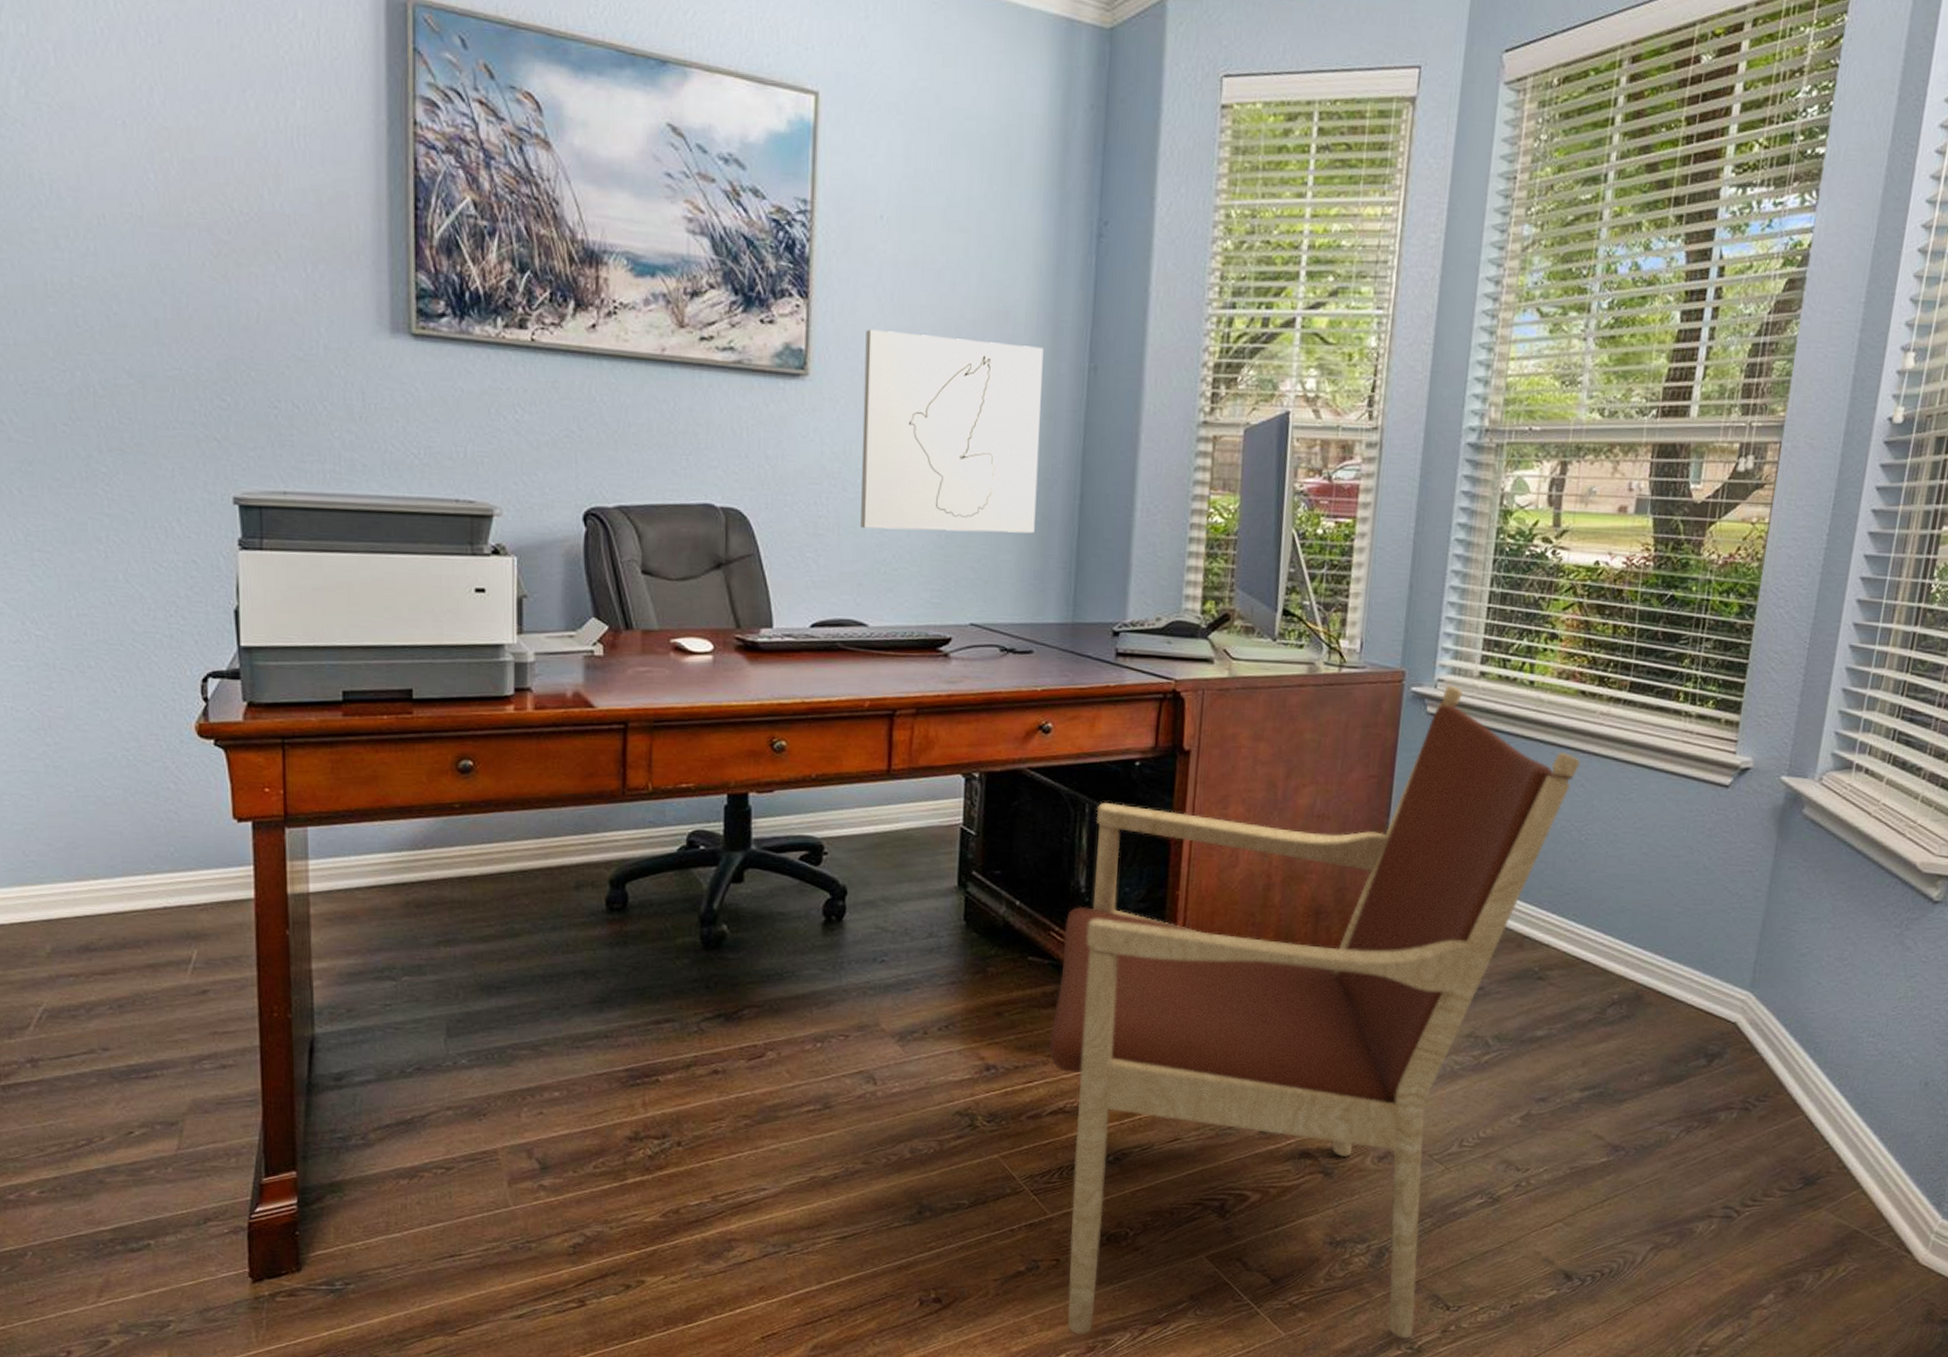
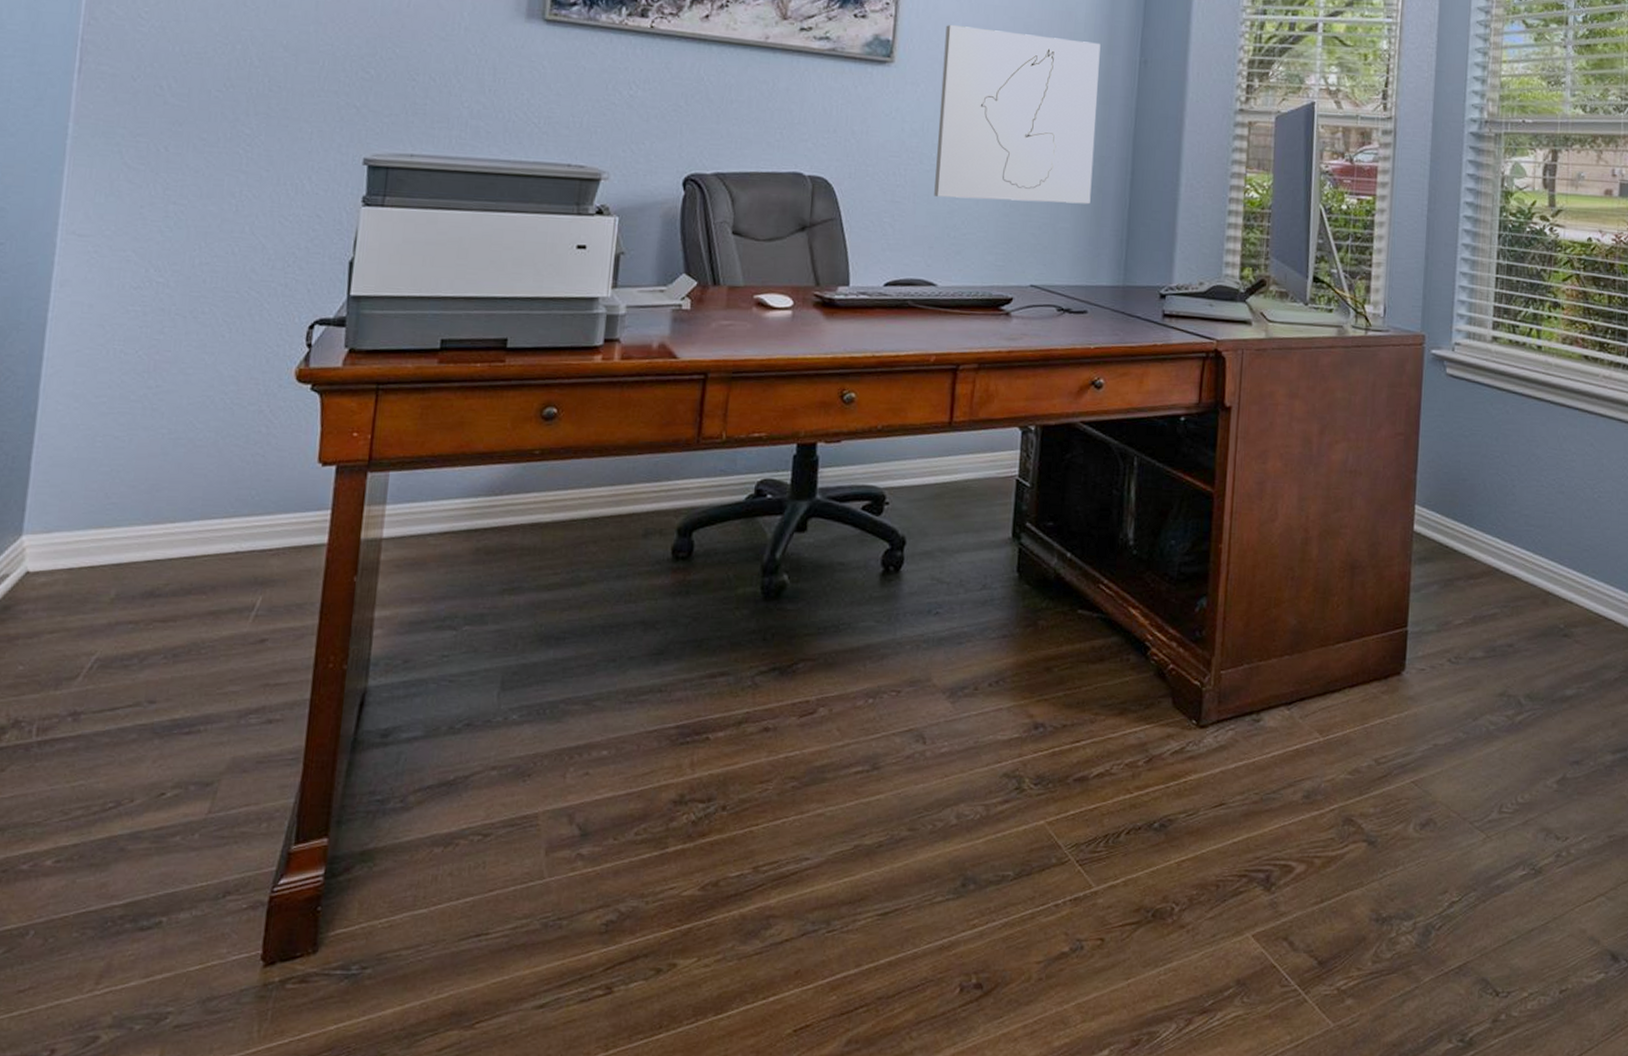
armchair: present [1049,685,1581,1339] -> none [1097,348,1588,1030]

